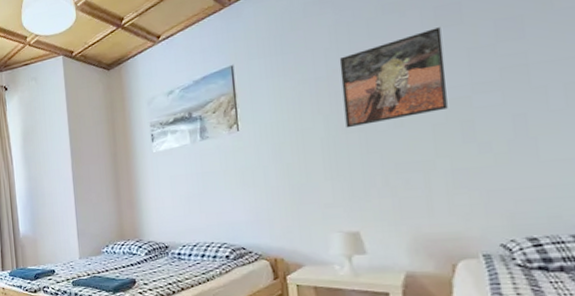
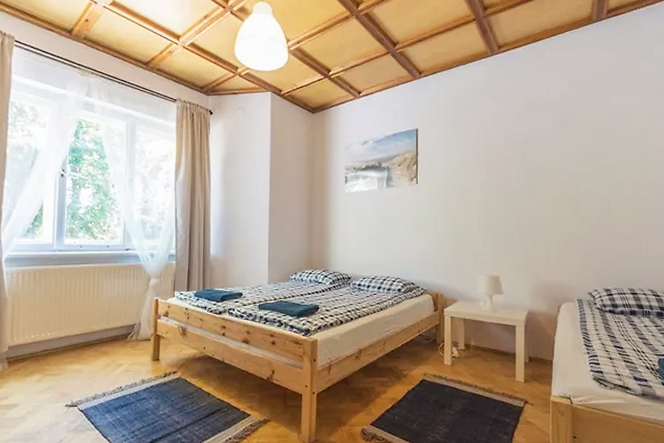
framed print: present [339,27,448,129] -> none [496,127,564,193]

